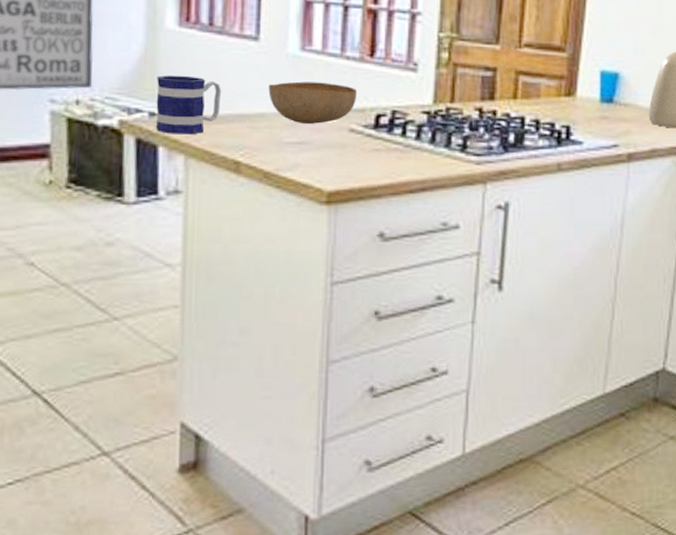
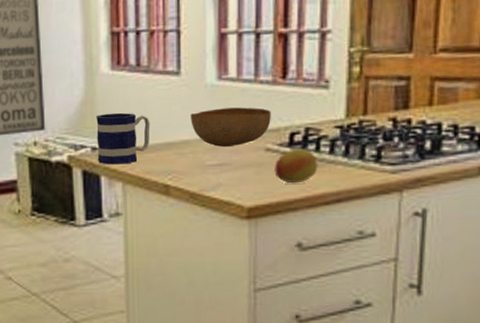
fruit: none [358,130,404,169] -> present [274,147,318,184]

